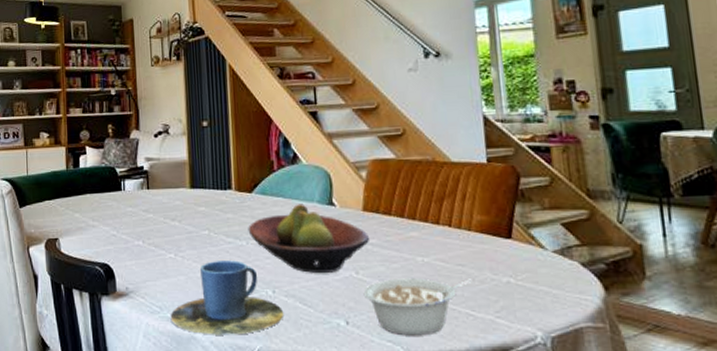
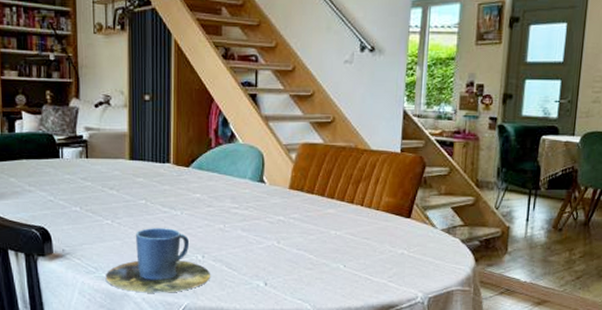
fruit bowl: present [248,204,369,273] -> none [183,180,292,241]
legume: present [363,278,472,335] -> none [282,248,374,294]

